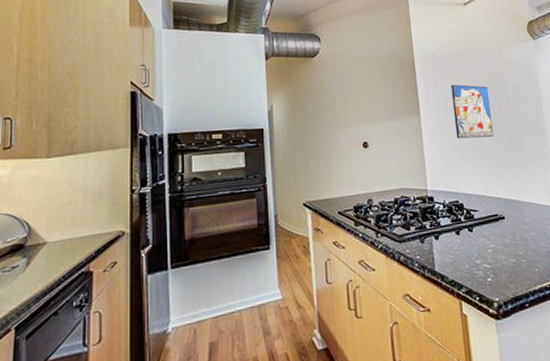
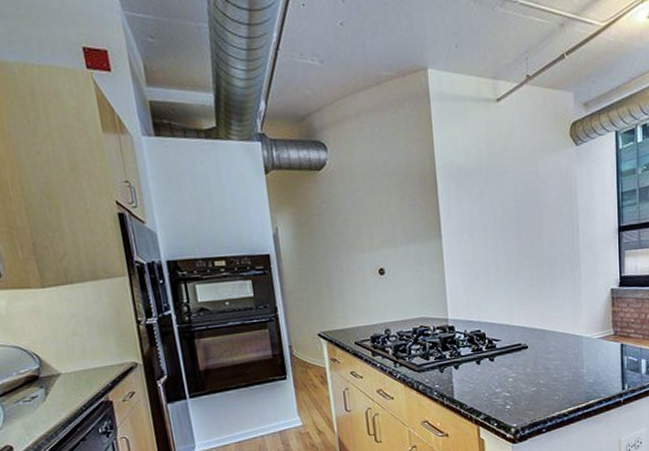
wall art: present [451,84,493,139] -> none [477,201,522,265]

